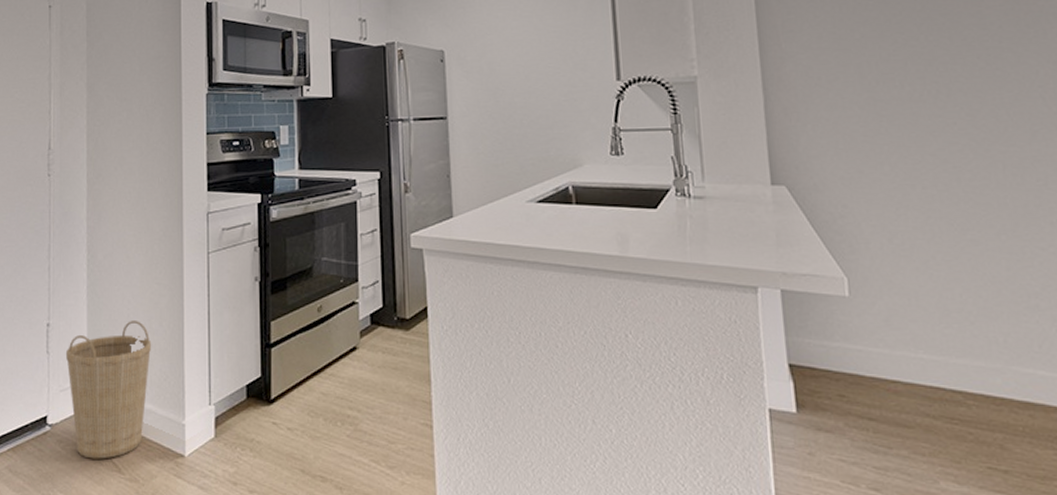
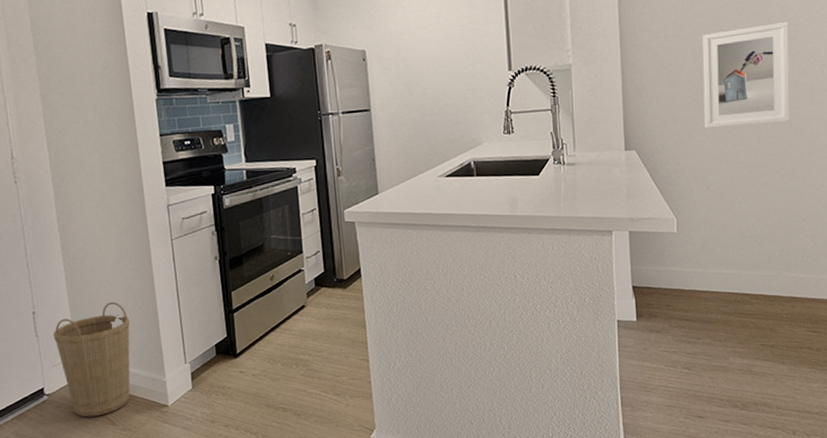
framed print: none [870,36,1003,164] -> present [702,22,791,129]

